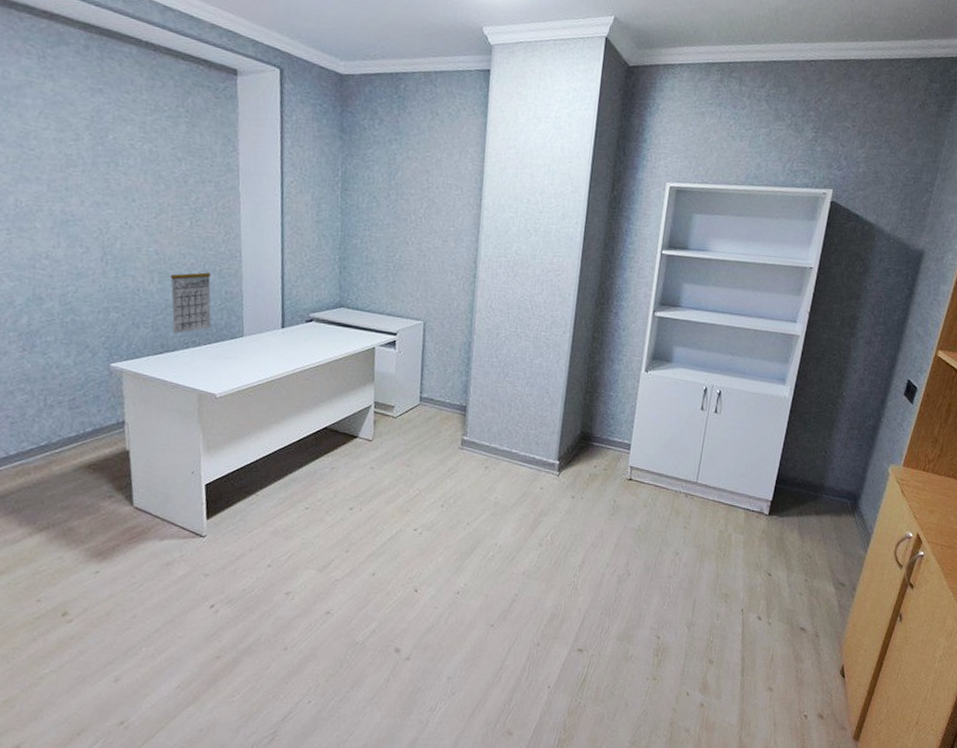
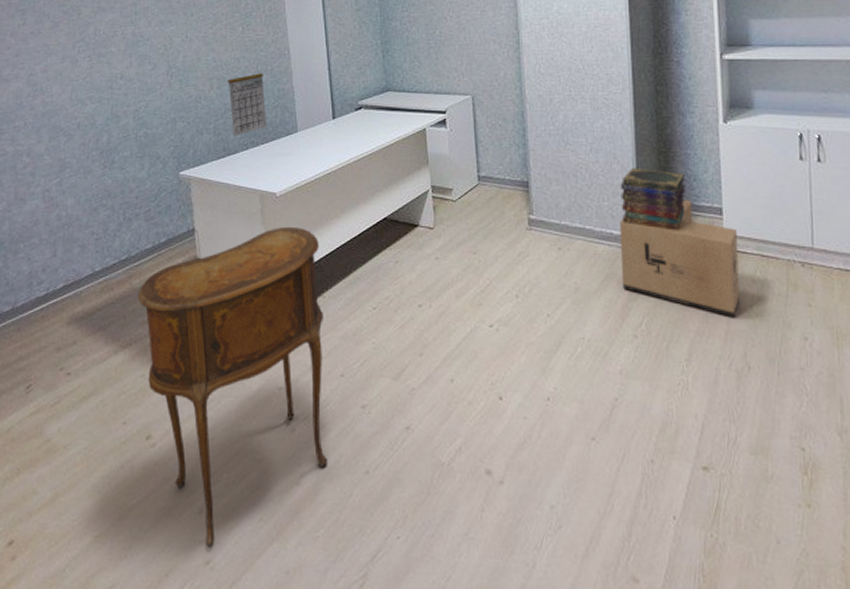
side table: none [57,427,257,711] -> present [137,227,328,548]
cardboard box: none [536,434,639,535] -> present [619,200,740,318]
book stack: none [544,402,605,460] -> present [620,167,686,231]

